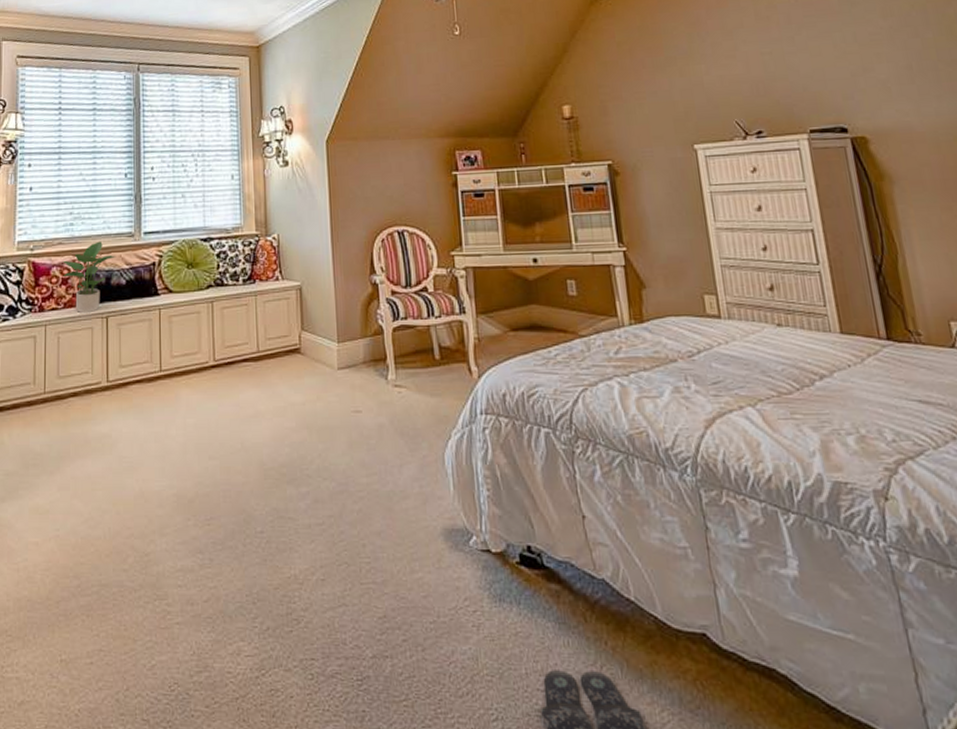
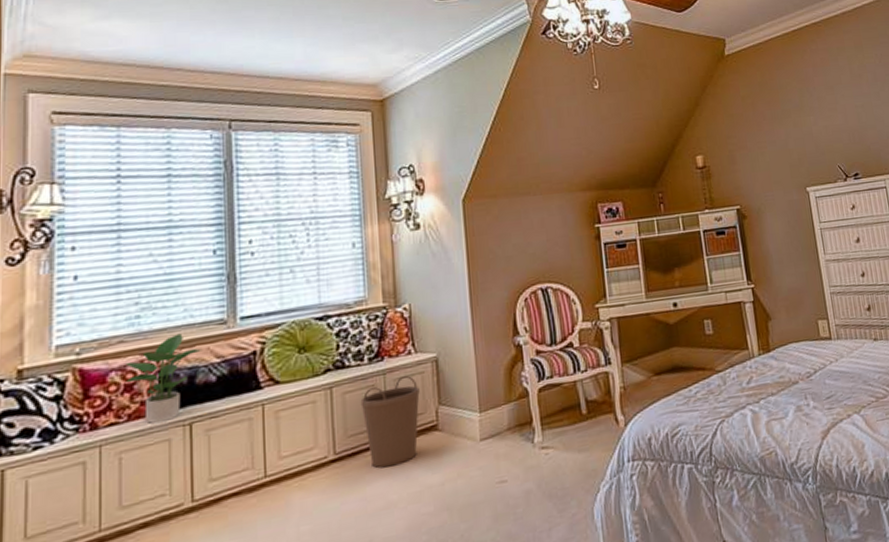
basket: none [235,299,285,380] -> present [360,375,420,469]

